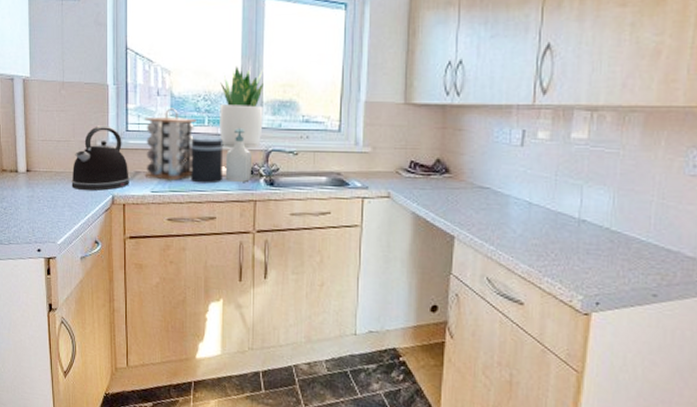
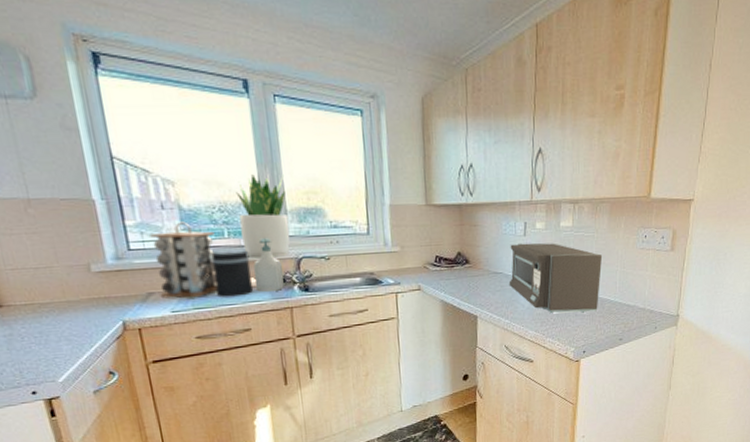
kettle: present [70,126,131,191] -> none [62,246,143,320]
microwave: none [497,155,631,253] -> present [509,243,603,314]

